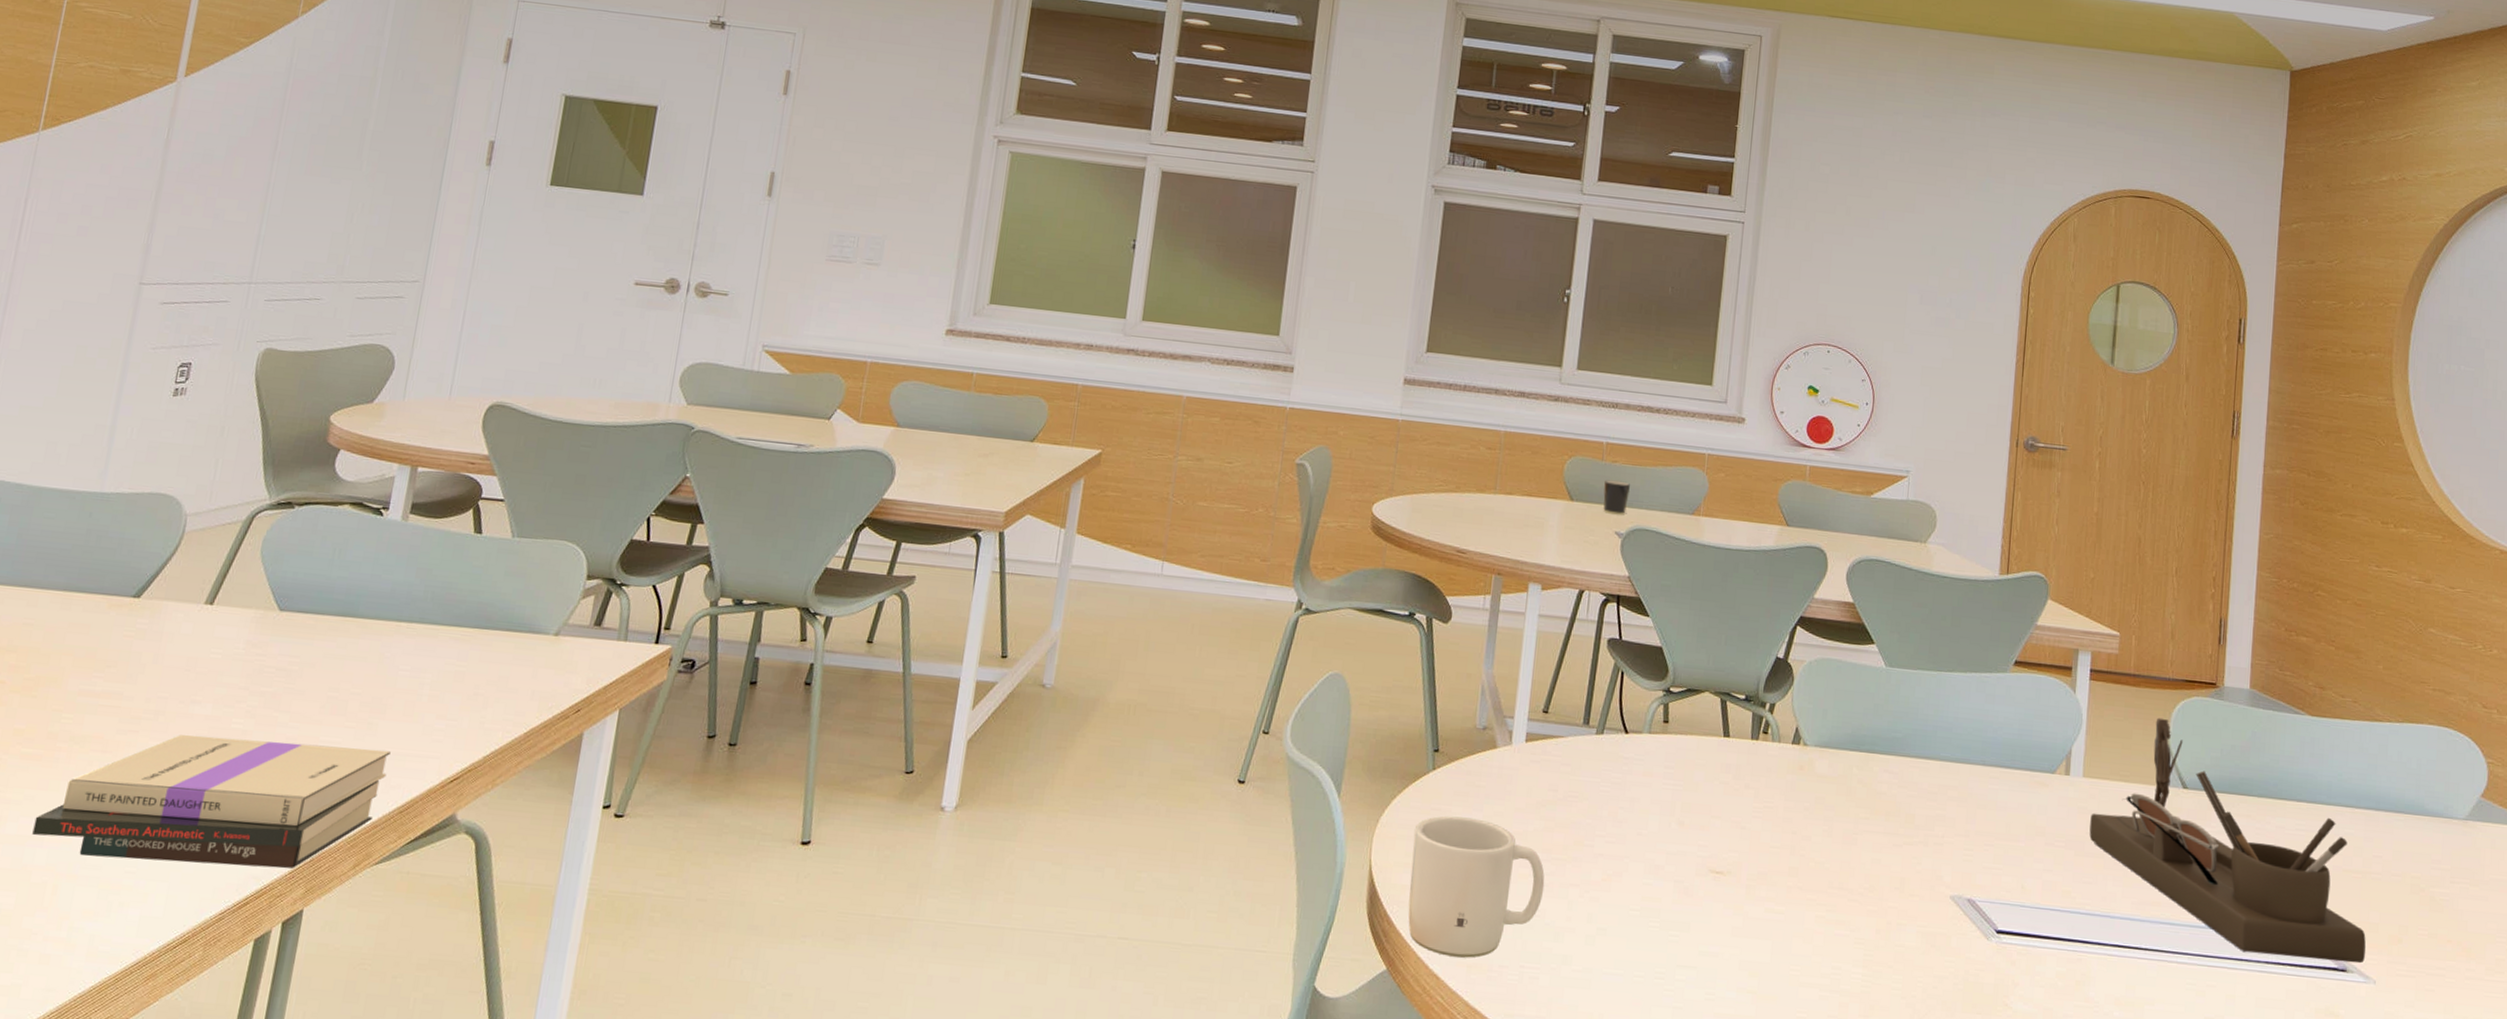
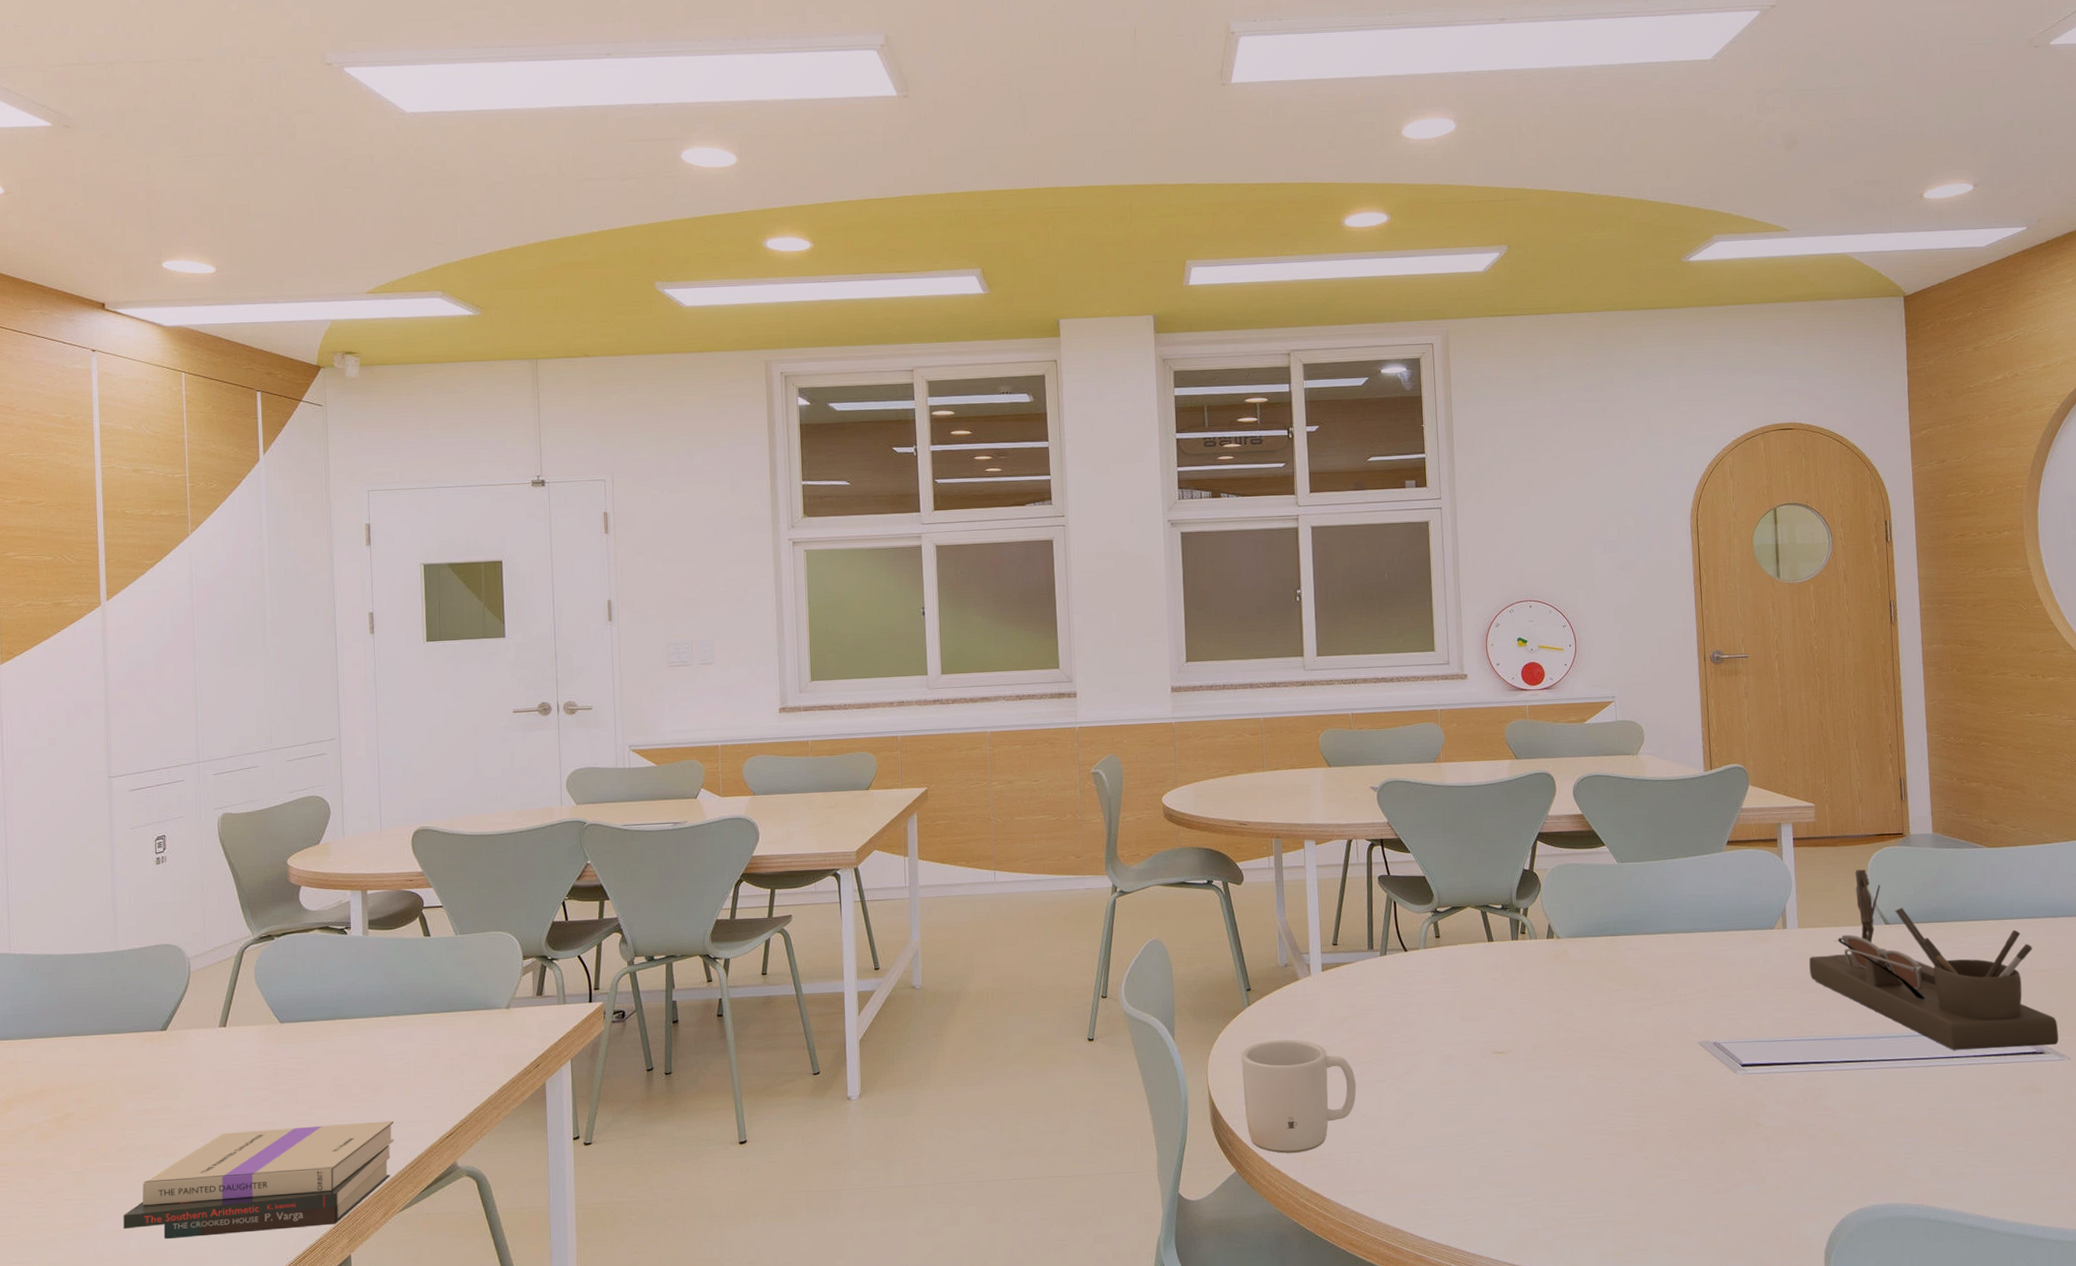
mug: present [1603,479,1630,516] -> none [1355,744,1378,774]

